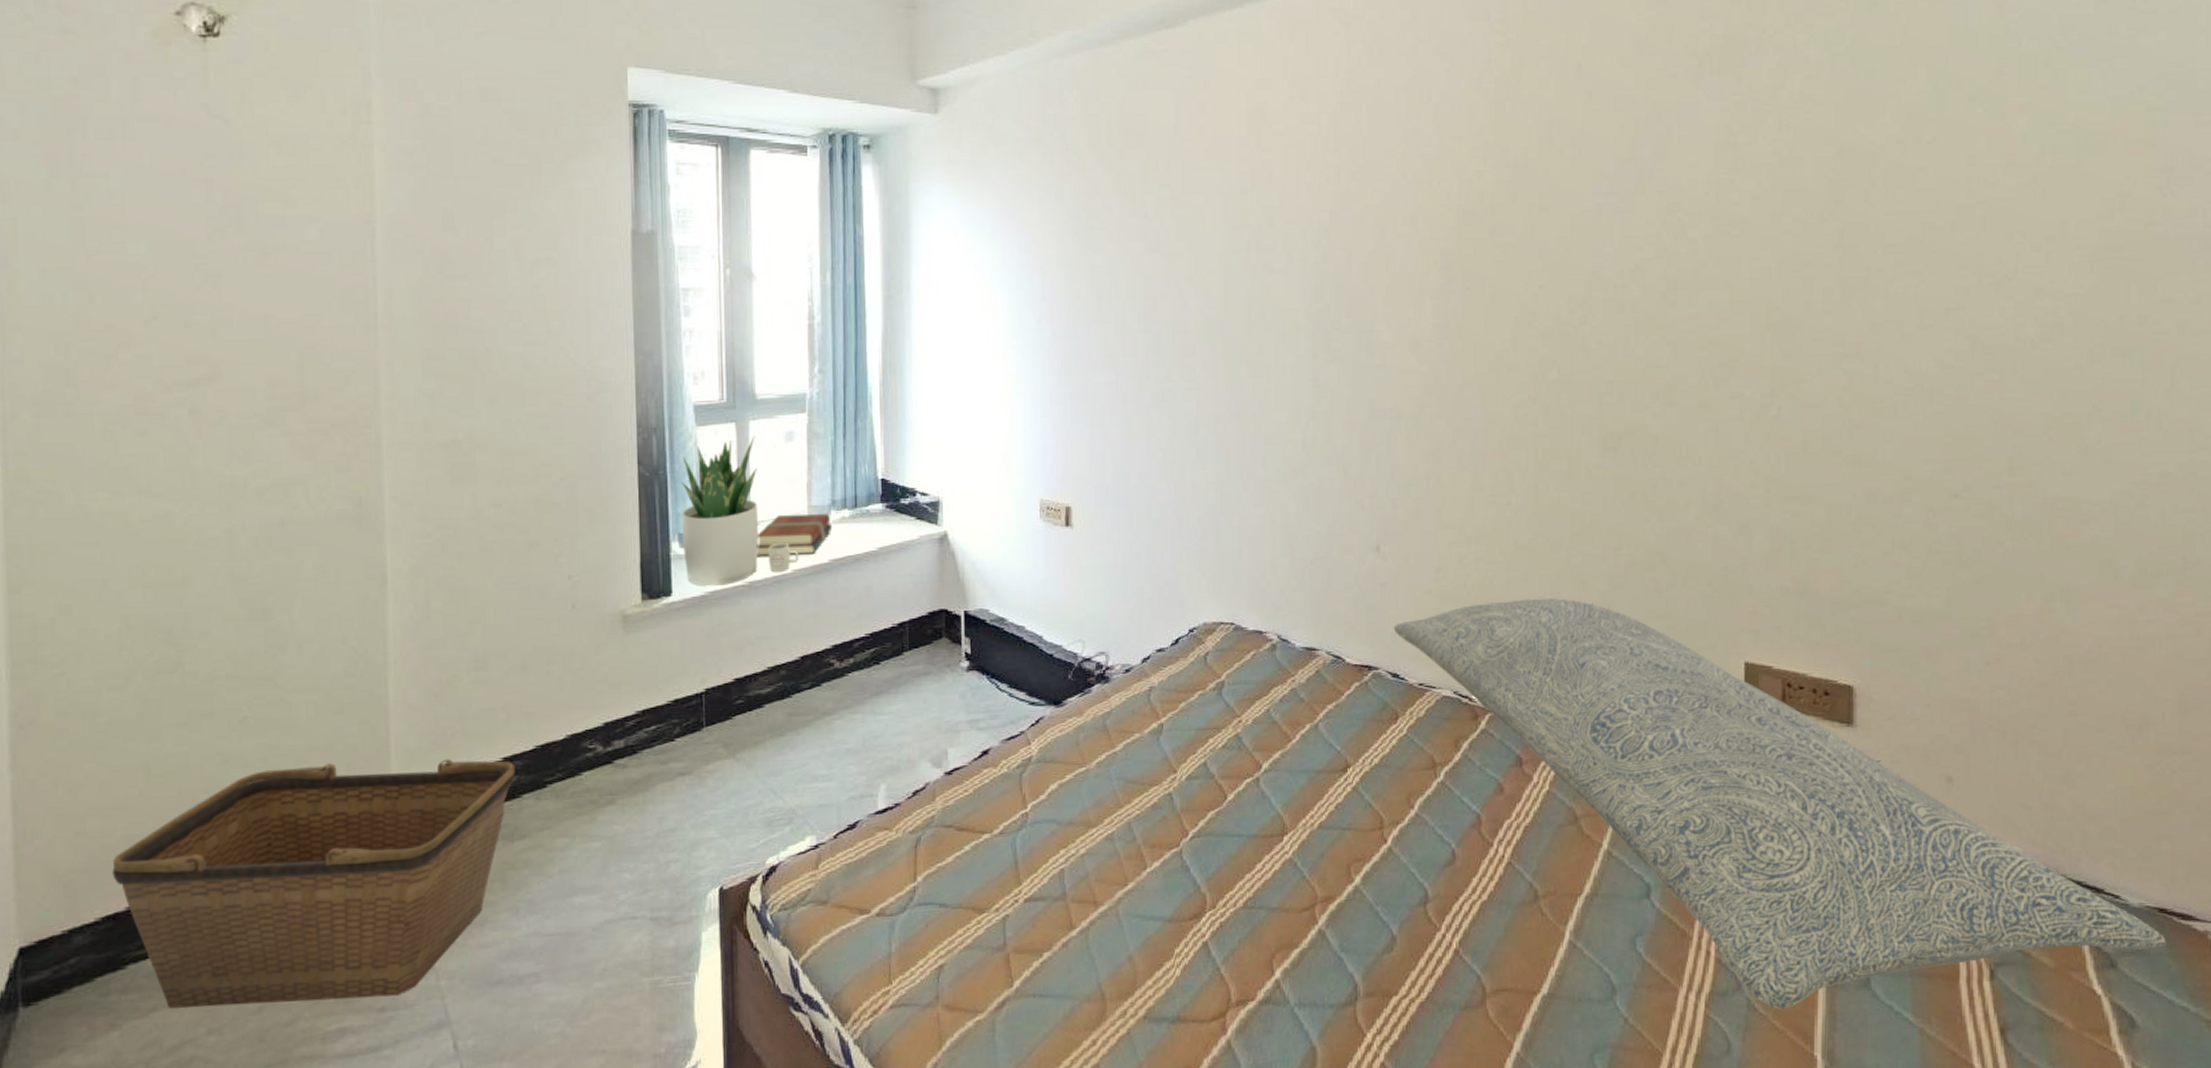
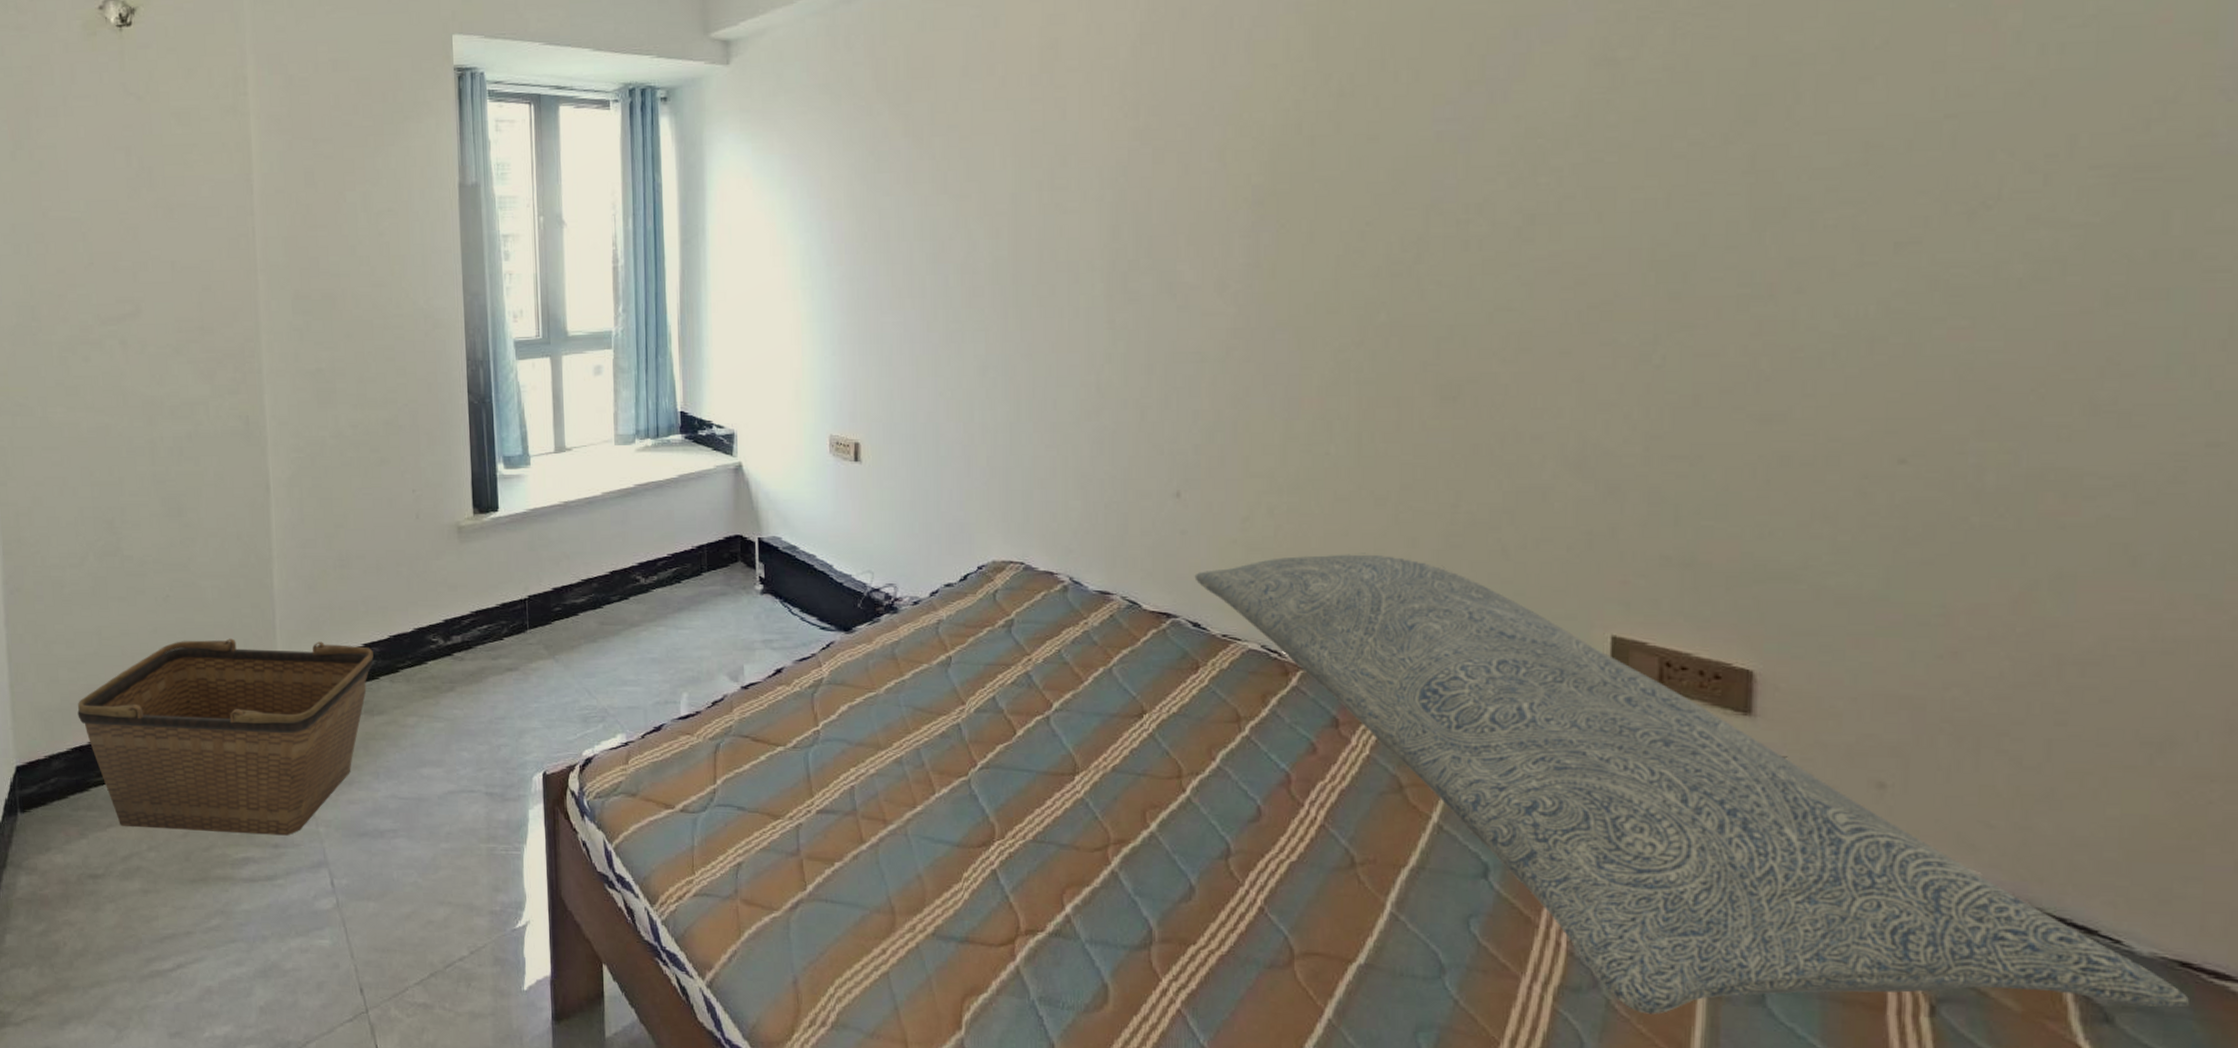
planter: present [681,435,759,588] -> none [505,369,573,505]
books: present [756,514,833,556] -> none [570,441,637,479]
mug: present [769,542,799,573] -> none [581,467,608,495]

